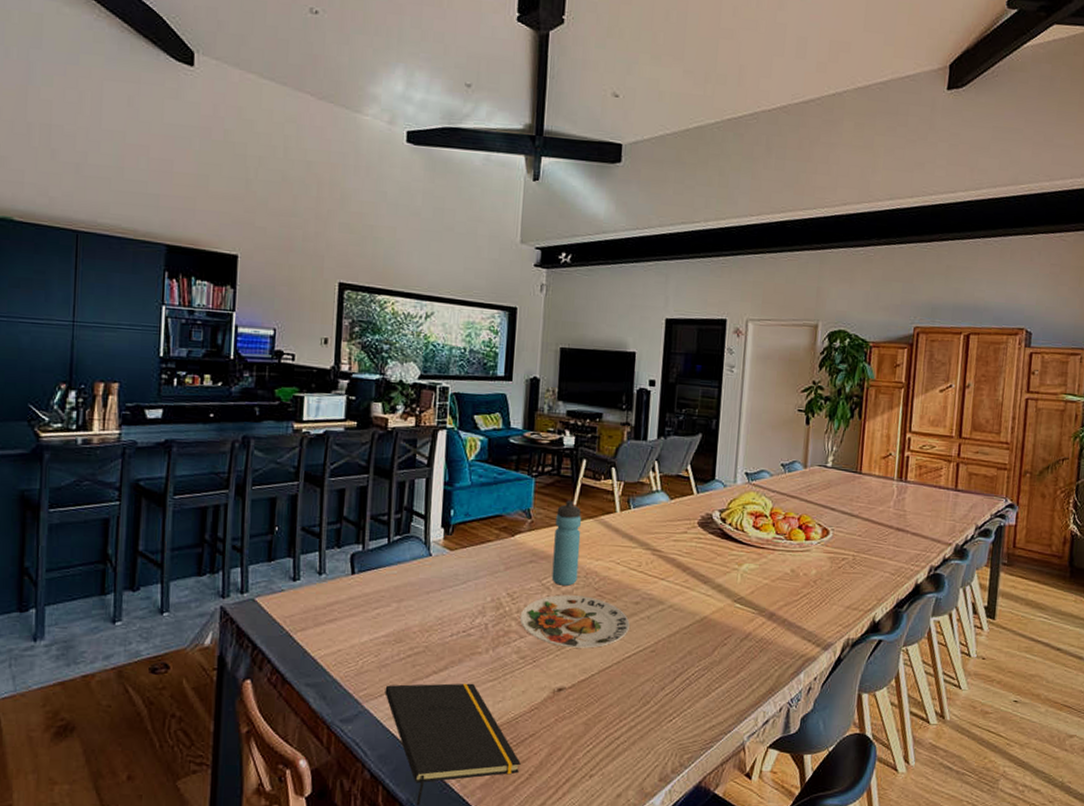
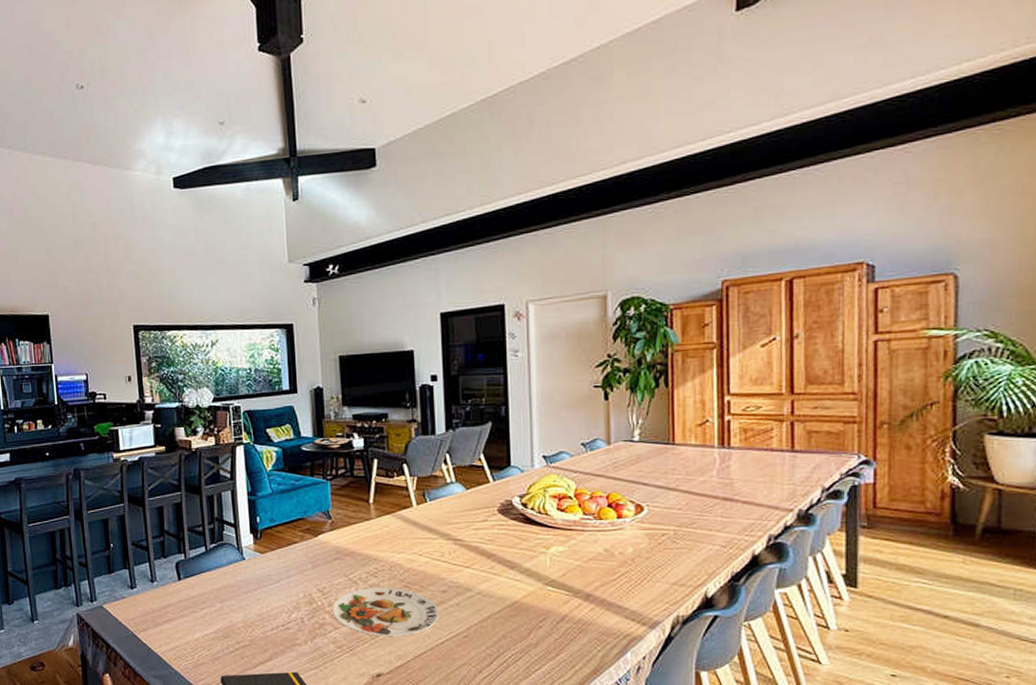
water bottle: present [551,500,581,586] -> none [354,499,383,579]

